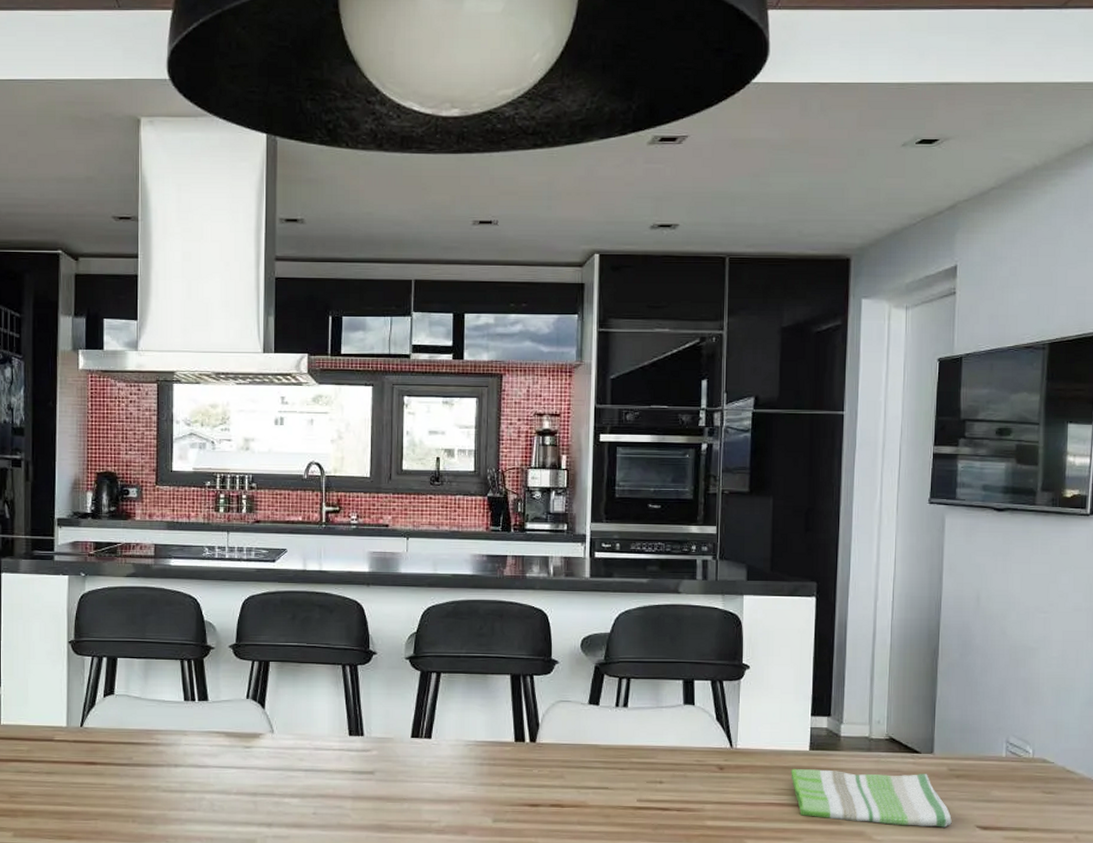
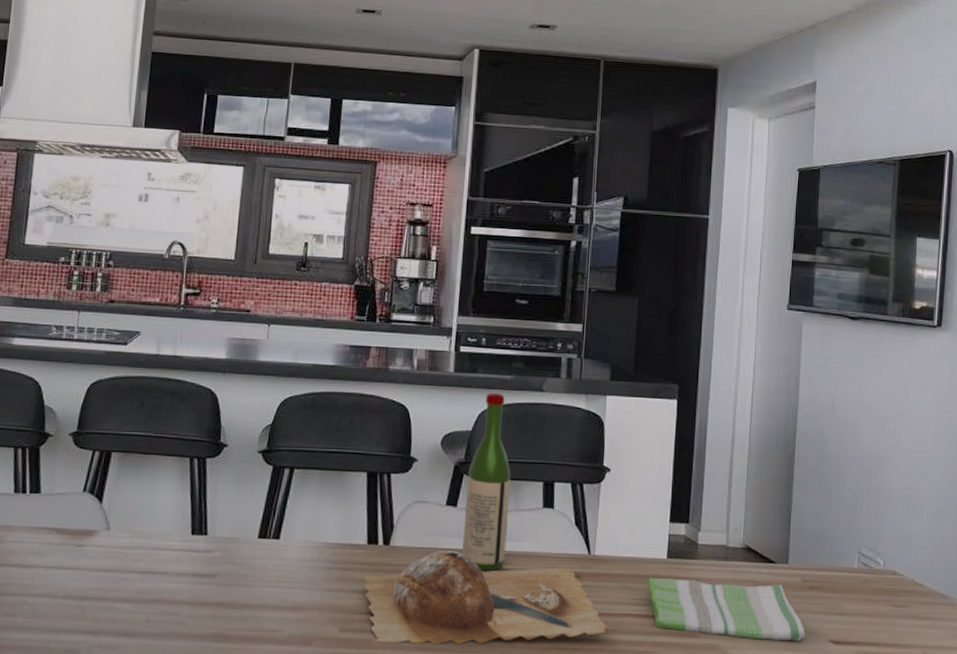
chopping board: none [513,746,752,833] -> present [363,550,608,645]
wine bottle: none [606,596,651,765] -> present [462,393,511,572]

